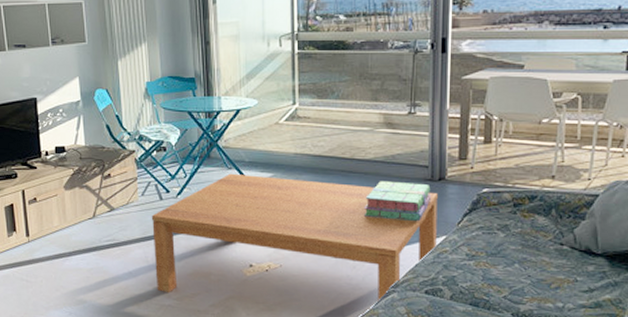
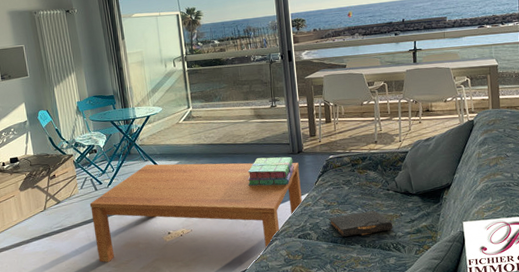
book: none [471,270,562,302] -> present [329,211,393,237]

